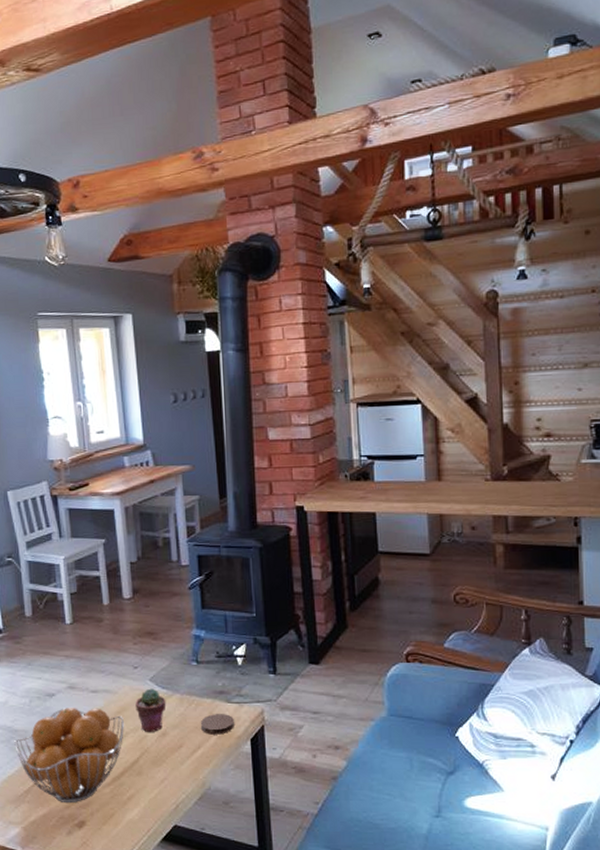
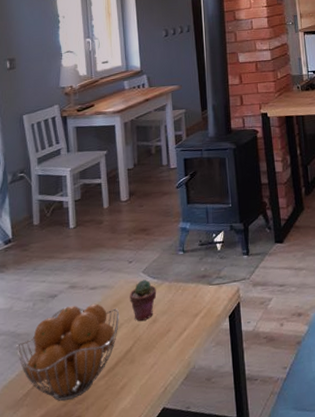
coaster: present [200,714,234,735] -> none [186,295,215,317]

